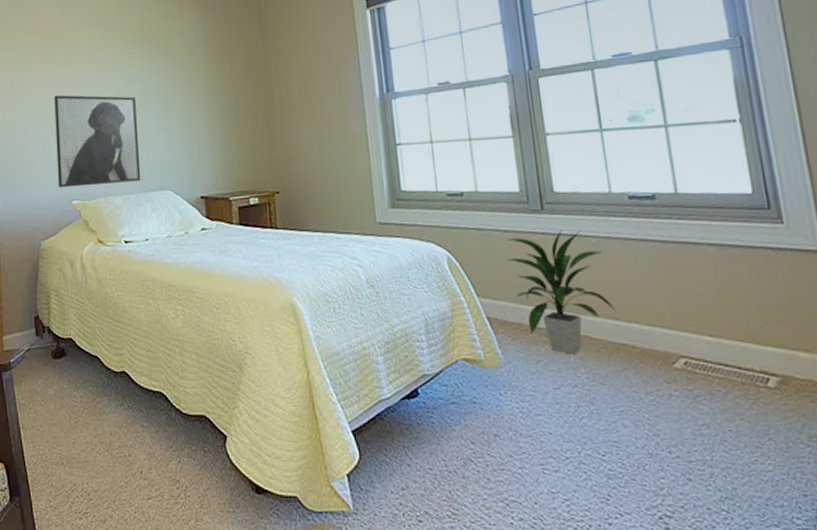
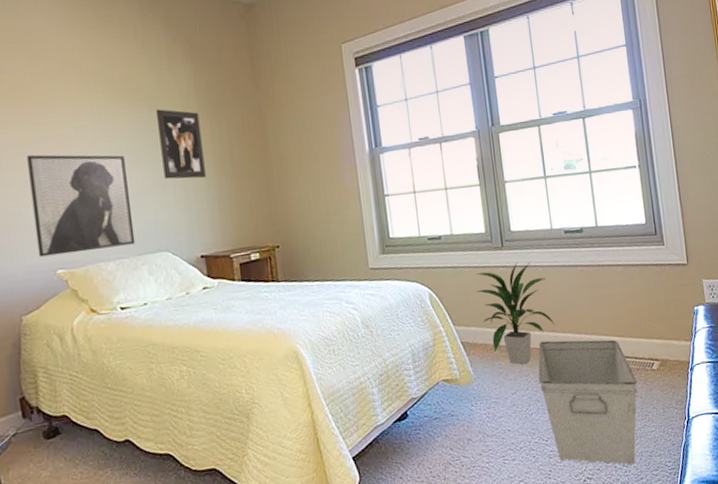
wall art: none [166,53,209,121] -> present [156,109,206,180]
storage bin: none [591,329,744,511] -> present [538,339,638,465]

